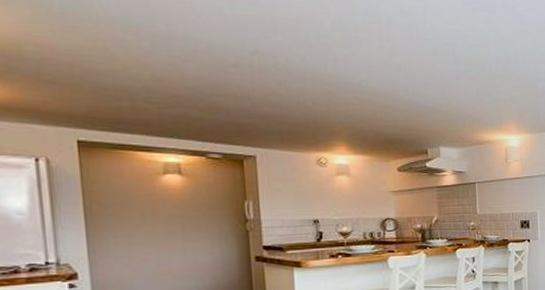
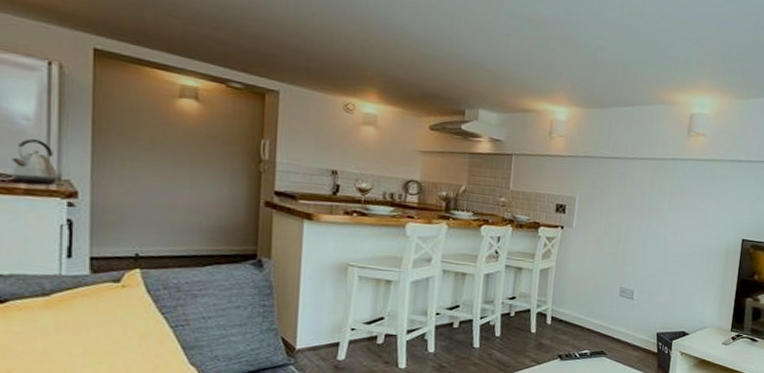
kettle: none [8,231,58,273] -> present [10,139,60,185]

